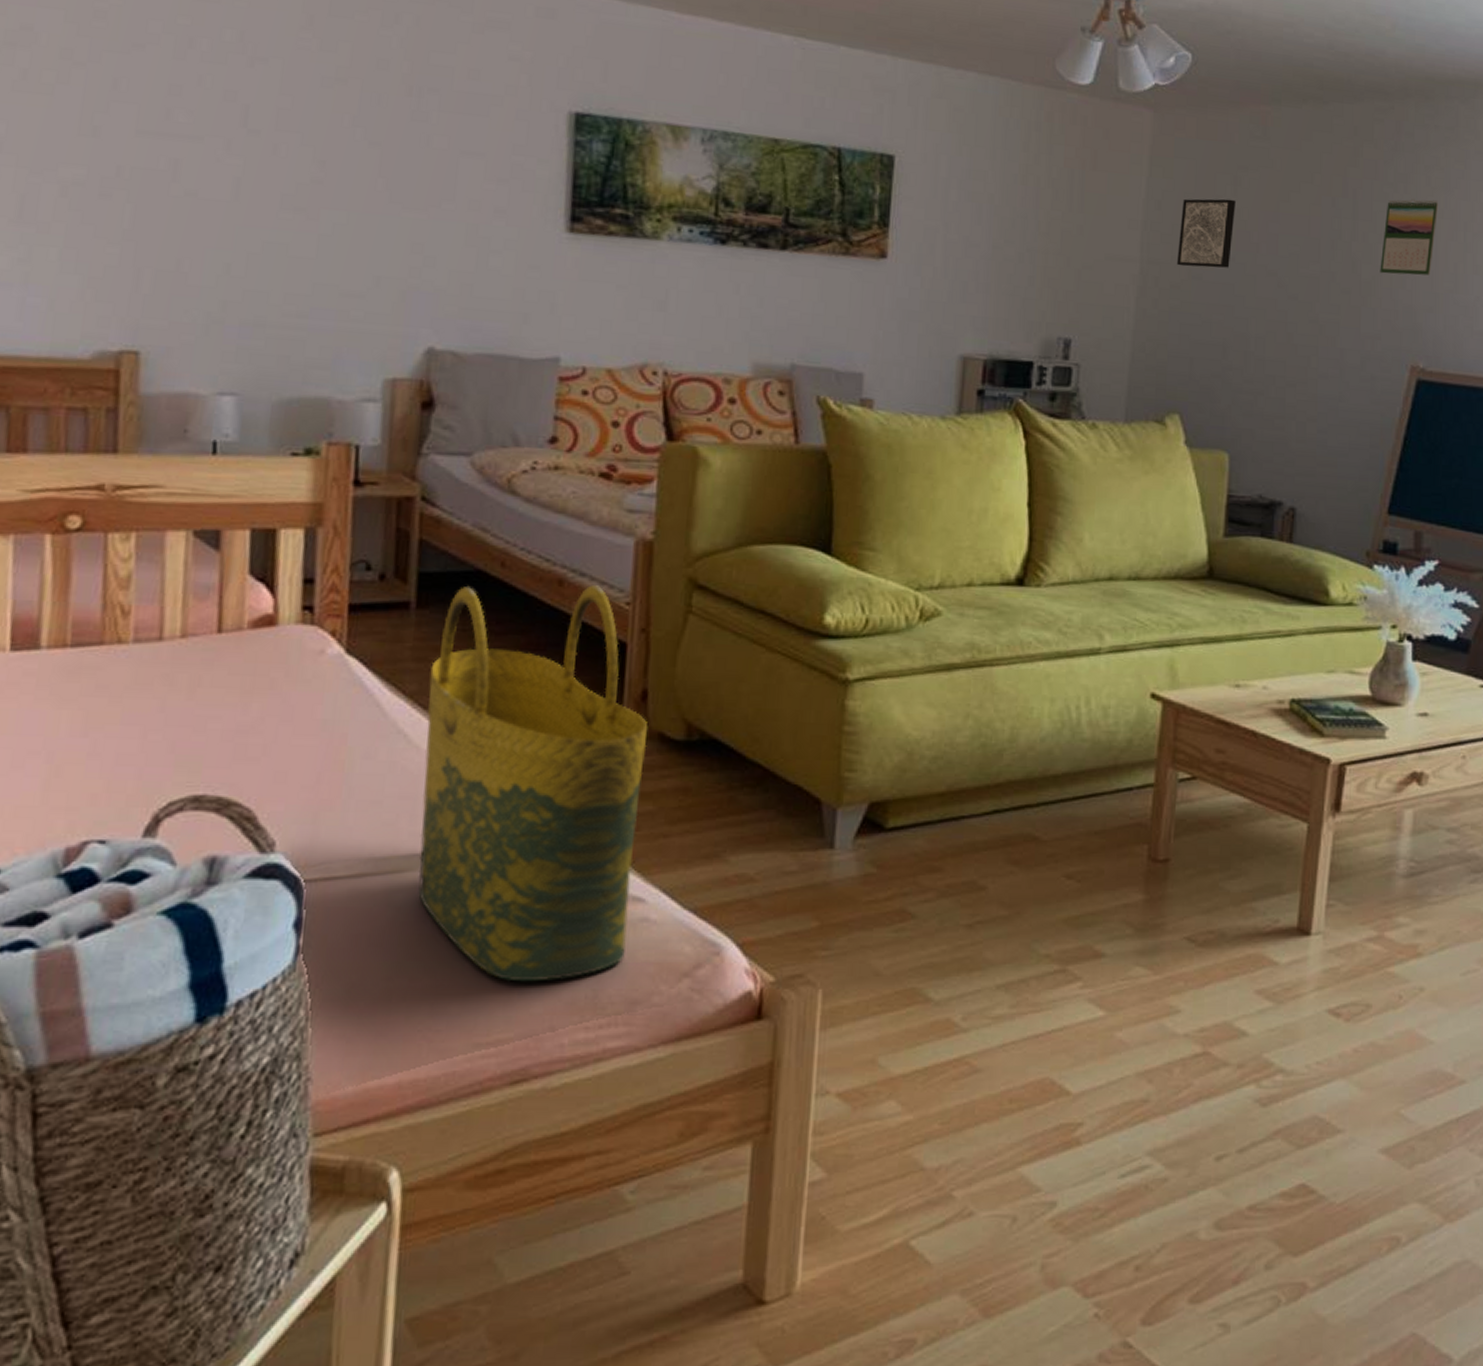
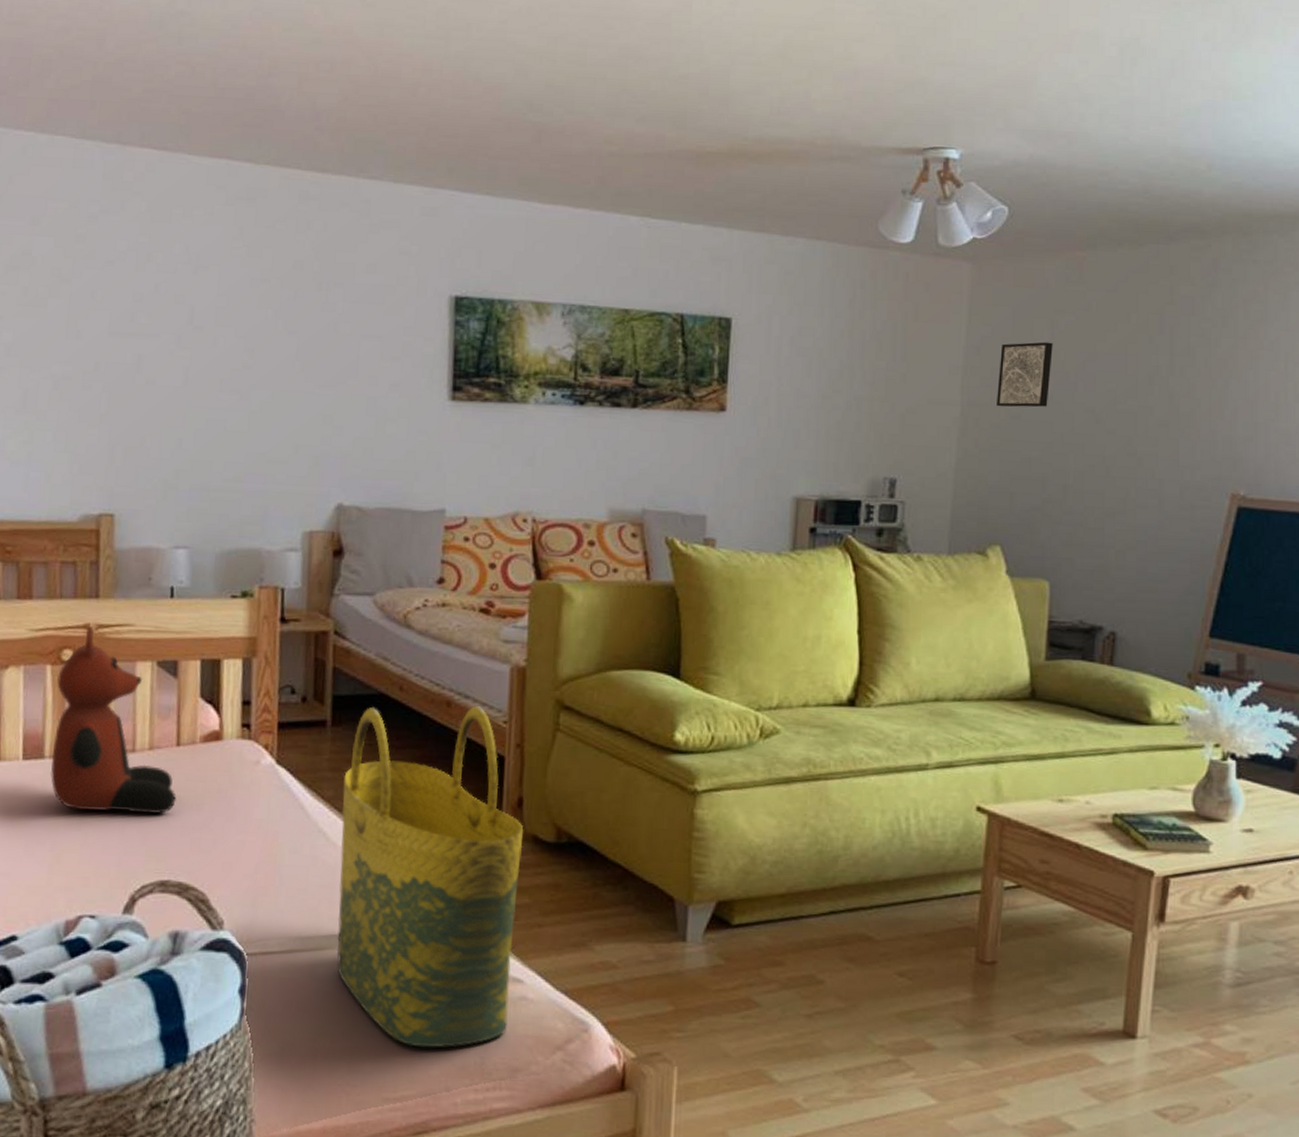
teddy bear: none [47,488,216,715] -> present [50,627,176,814]
calendar: present [1380,199,1439,276] -> none [1198,332,1258,406]

